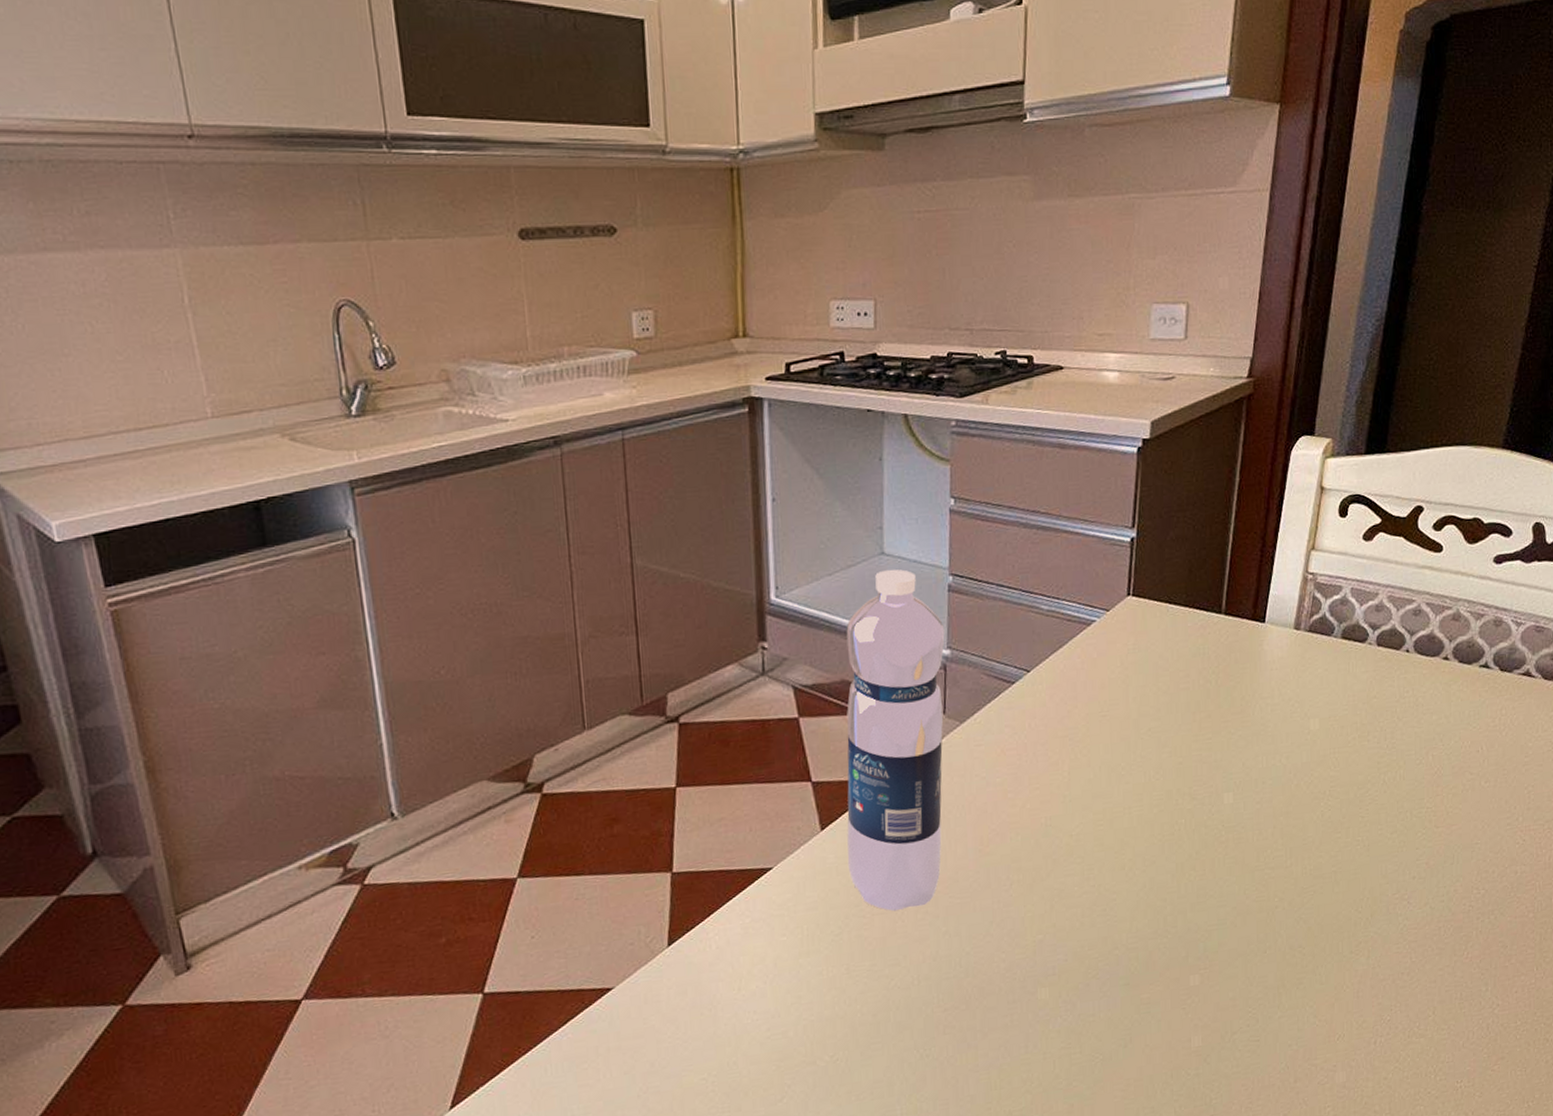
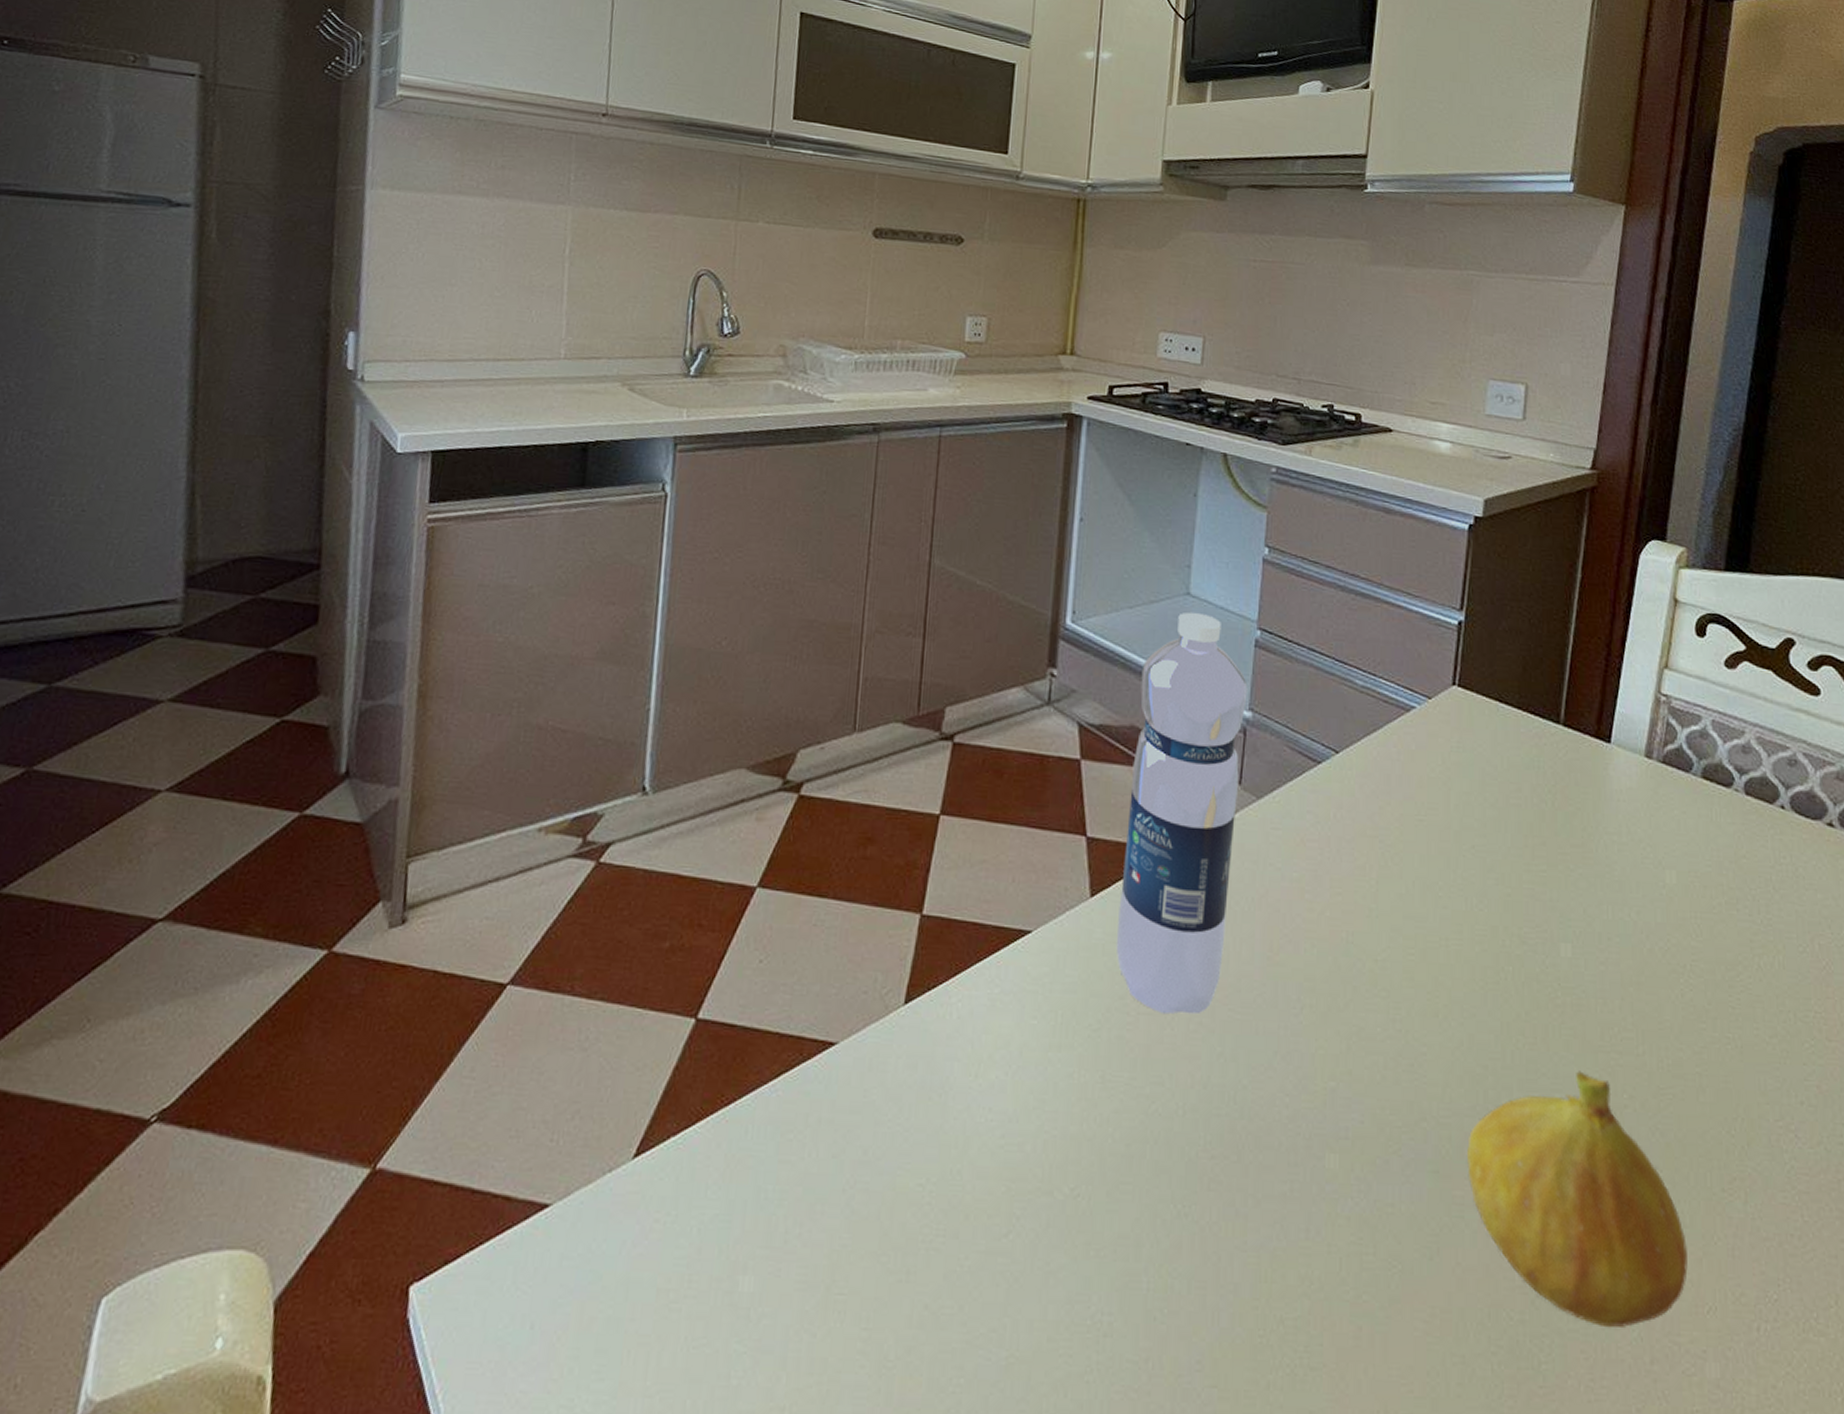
fruit: none [1151,888,1323,1066] -> present [1467,1071,1688,1328]

